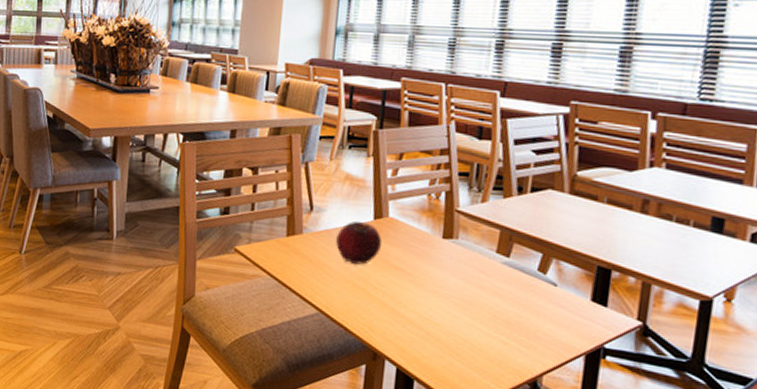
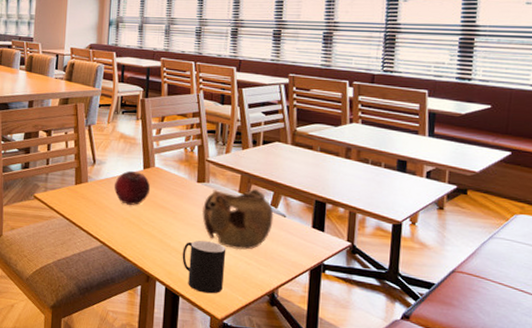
cup: none [419,311,477,379] -> present [182,240,226,294]
teapot: none [446,248,541,326] -> present [201,189,274,250]

